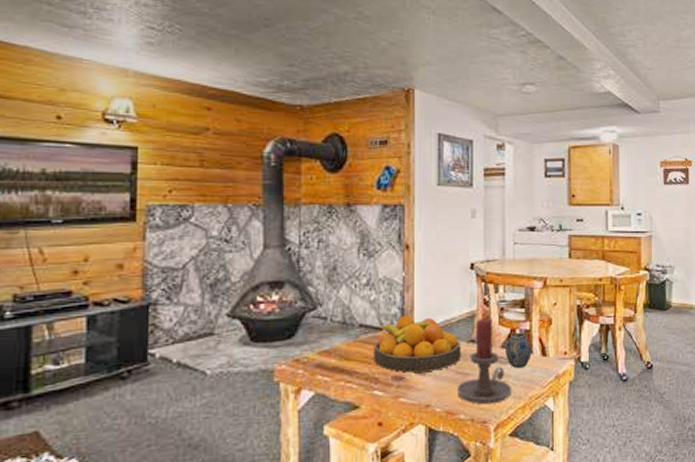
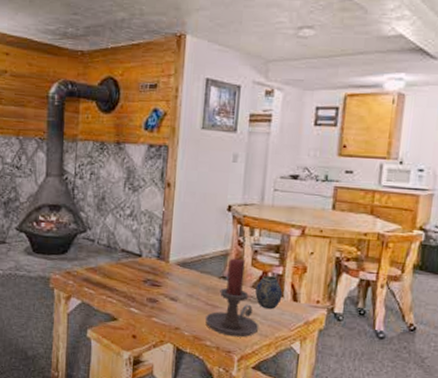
fruit bowl: present [374,315,461,373] -> none [132,246,213,299]

